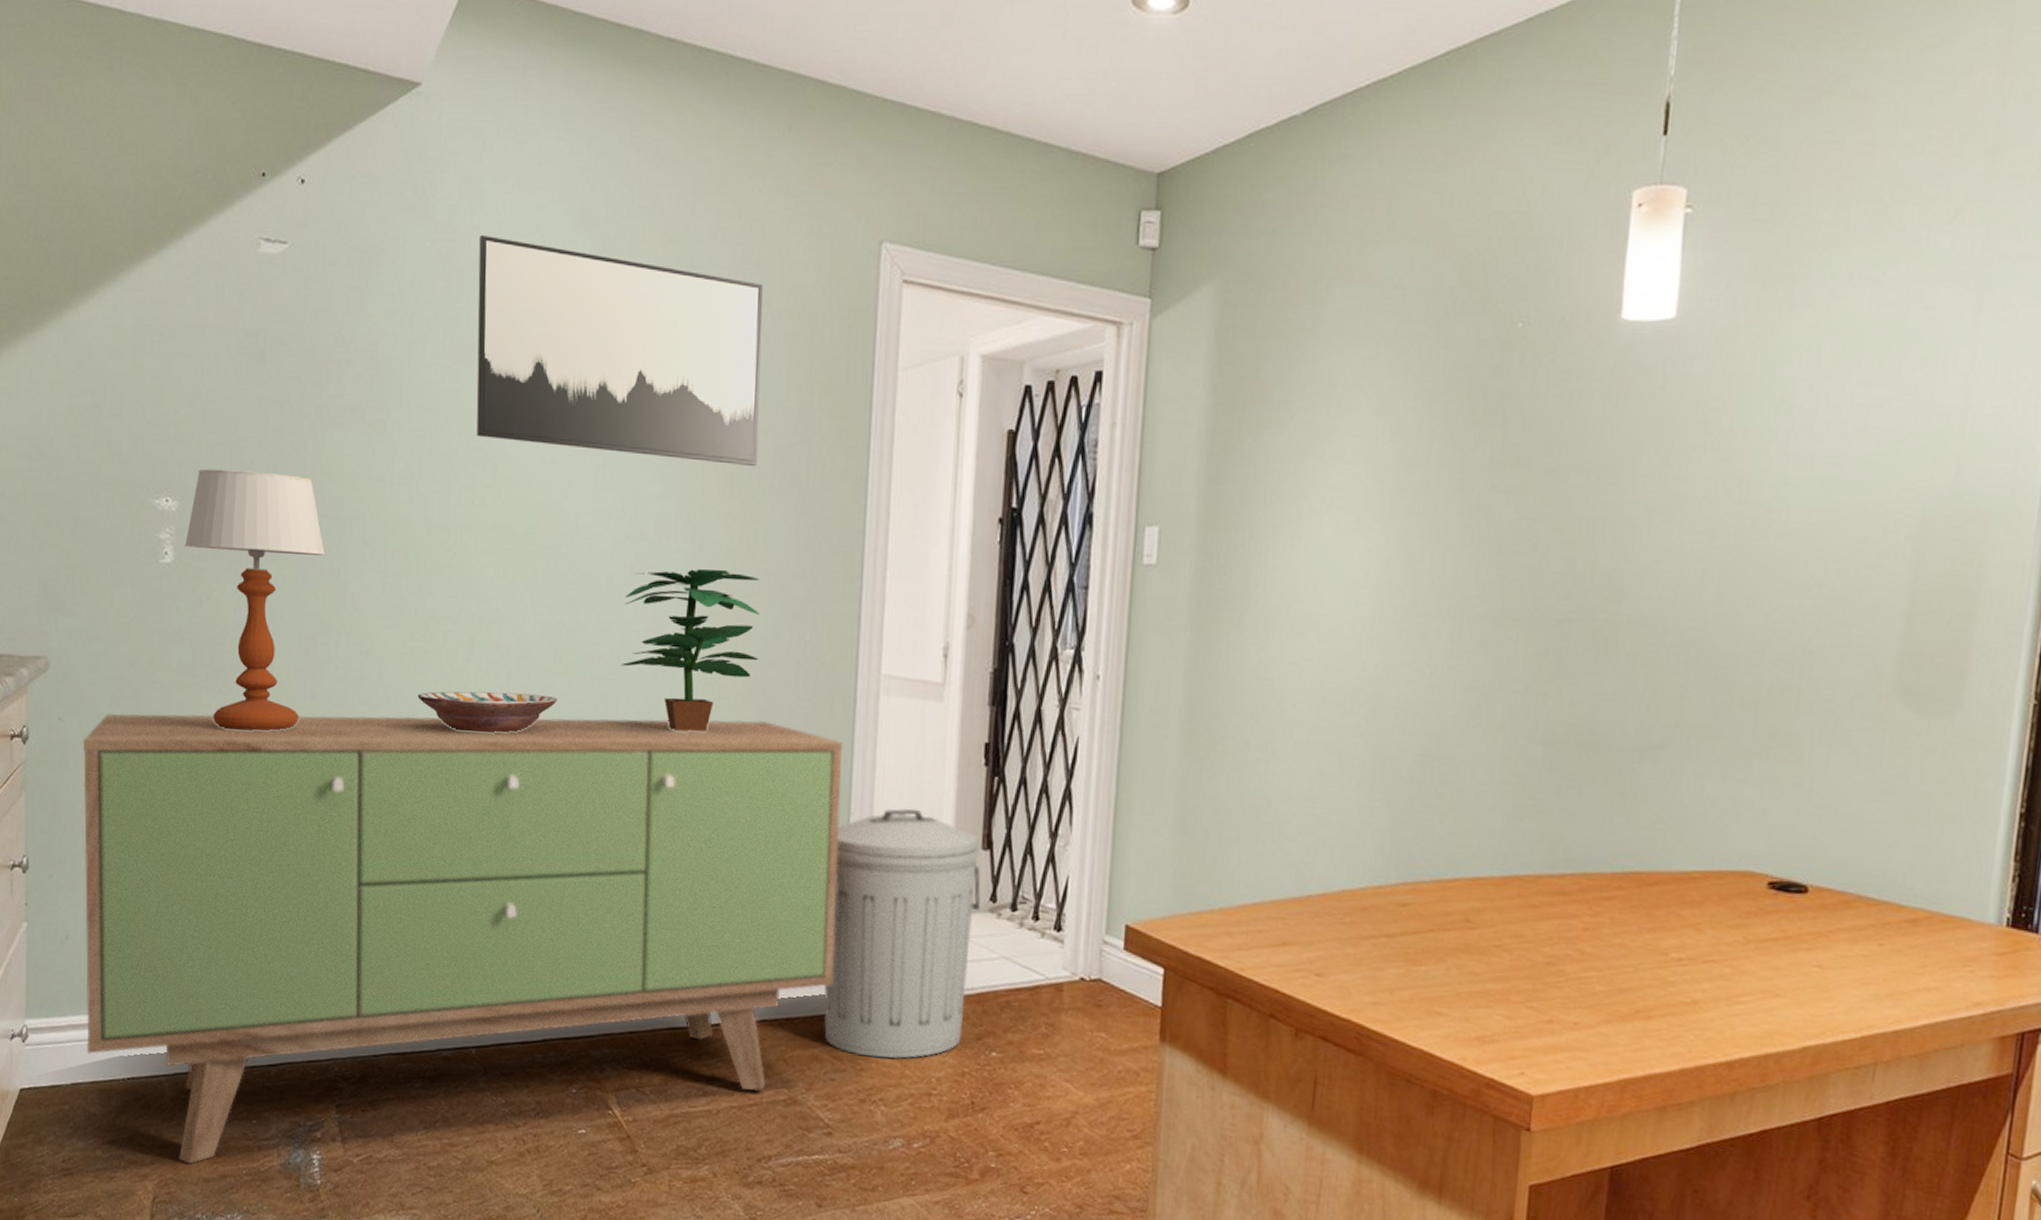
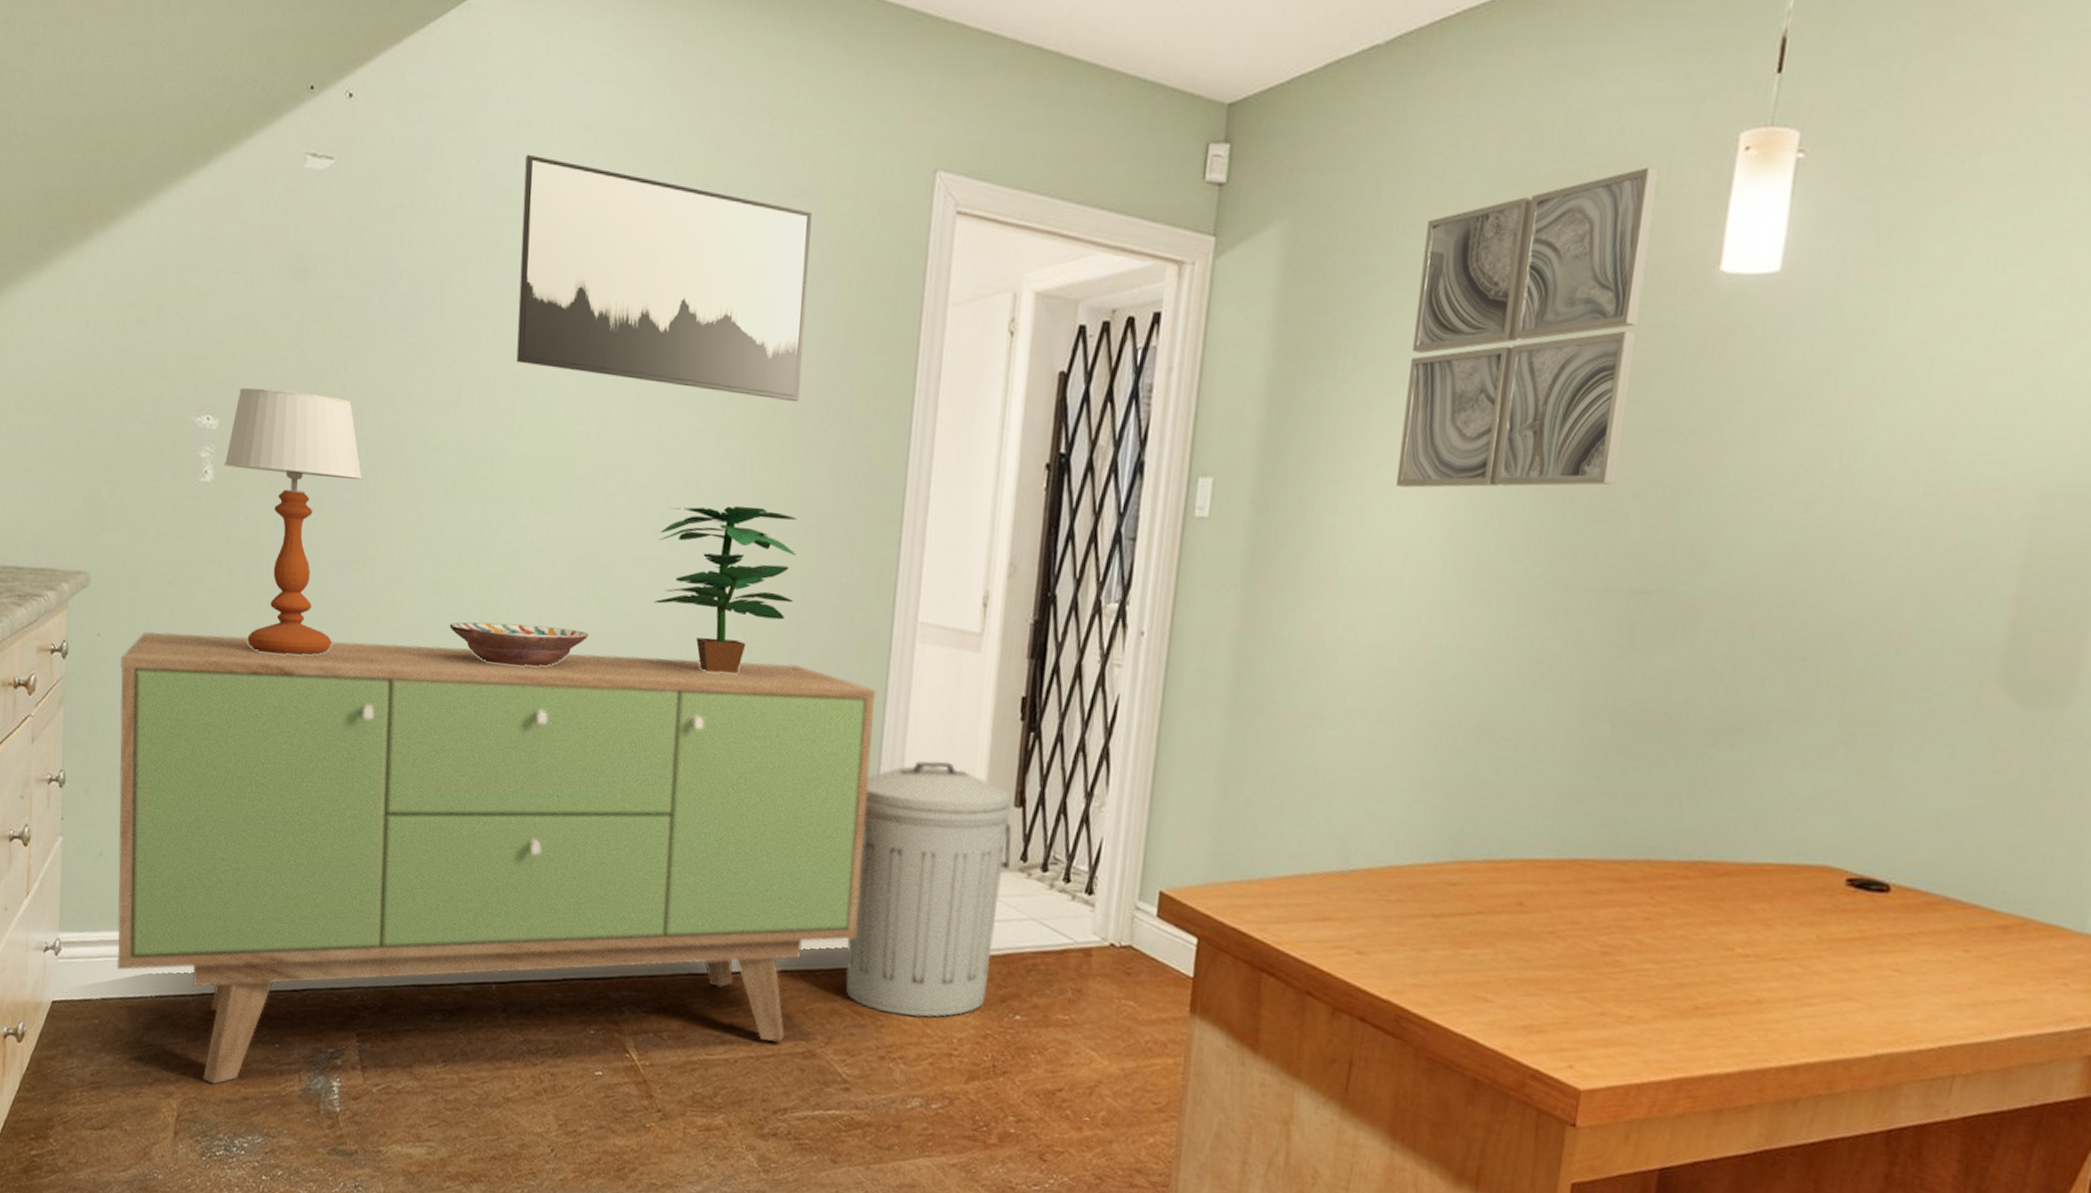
wall art: none [1331,224,1561,530] -> present [1395,167,1660,488]

